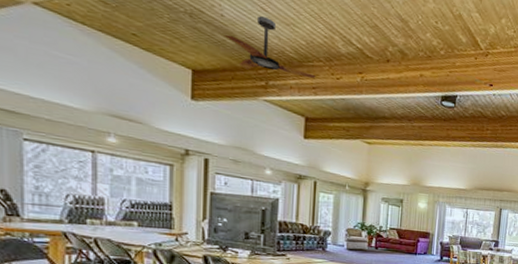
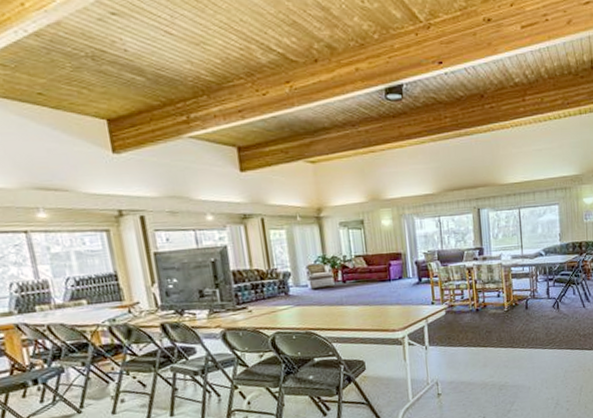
ceiling fan: present [224,16,316,79] -> none [132,41,240,106]

